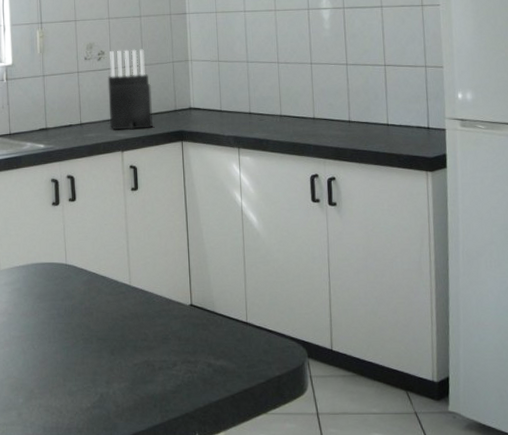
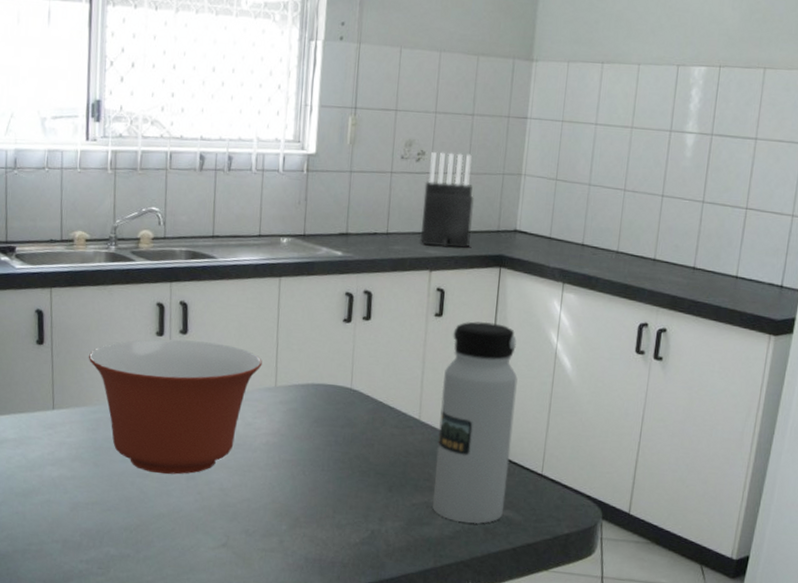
water bottle: none [146,190,218,377] -> present [433,321,518,524]

